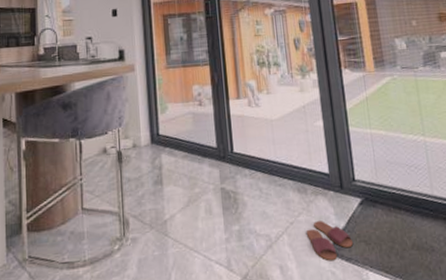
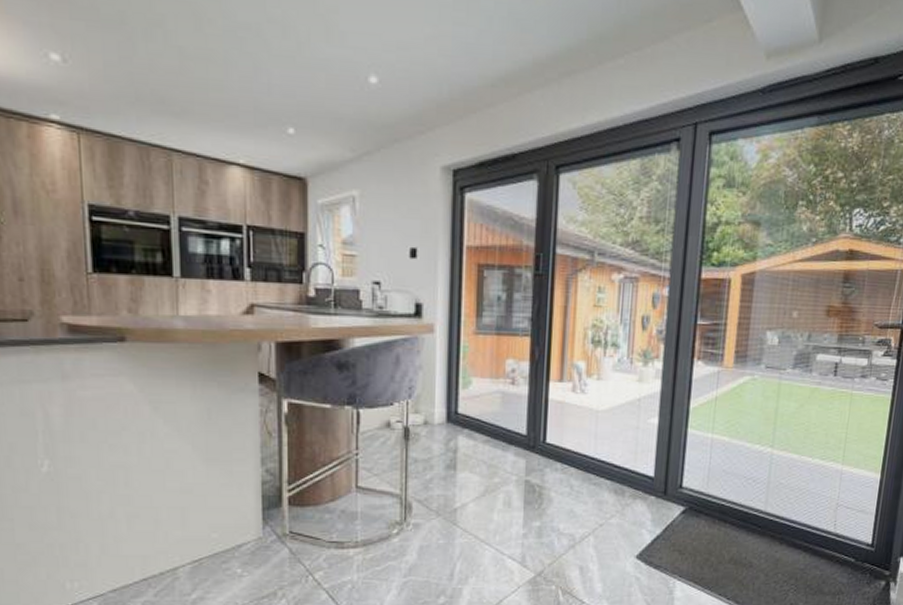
slippers: present [306,220,354,261] -> none [615,524,666,567]

